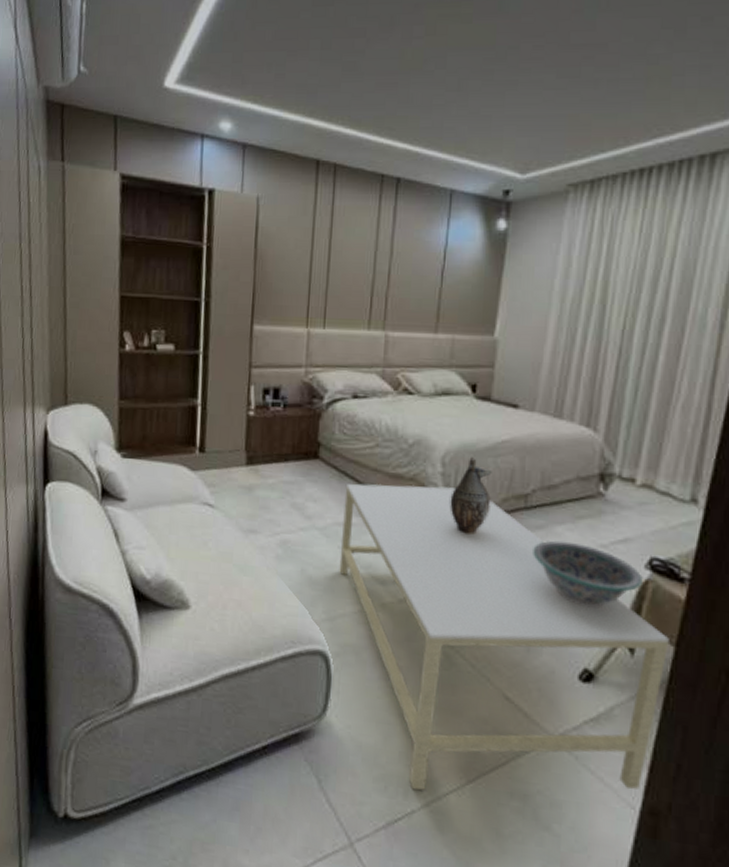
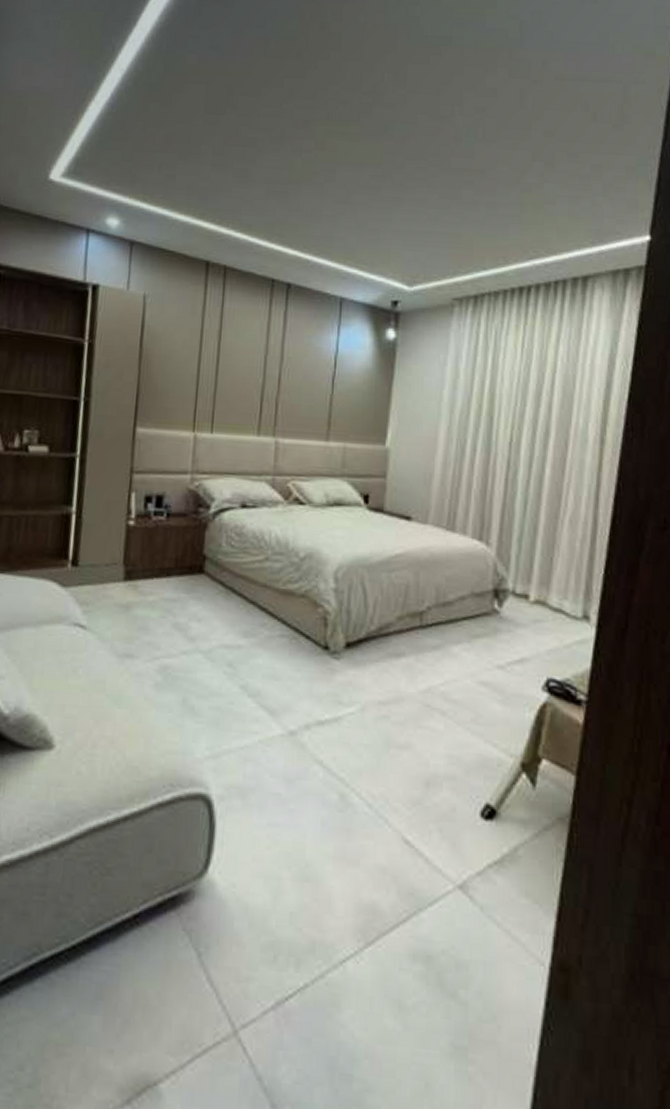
coffee table: present [339,483,669,791] -> none [224,601,570,959]
decorative vase: present [450,456,492,536] -> none [343,571,386,658]
decorative bowl: present [533,540,643,607] -> none [430,661,540,734]

